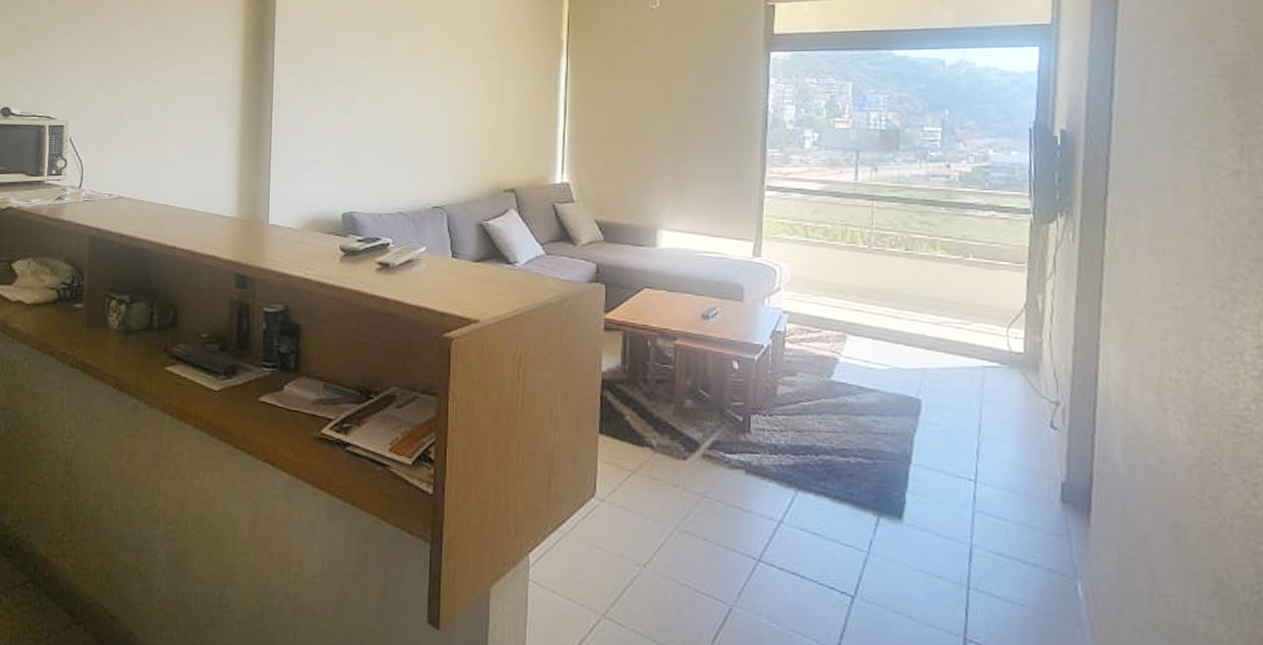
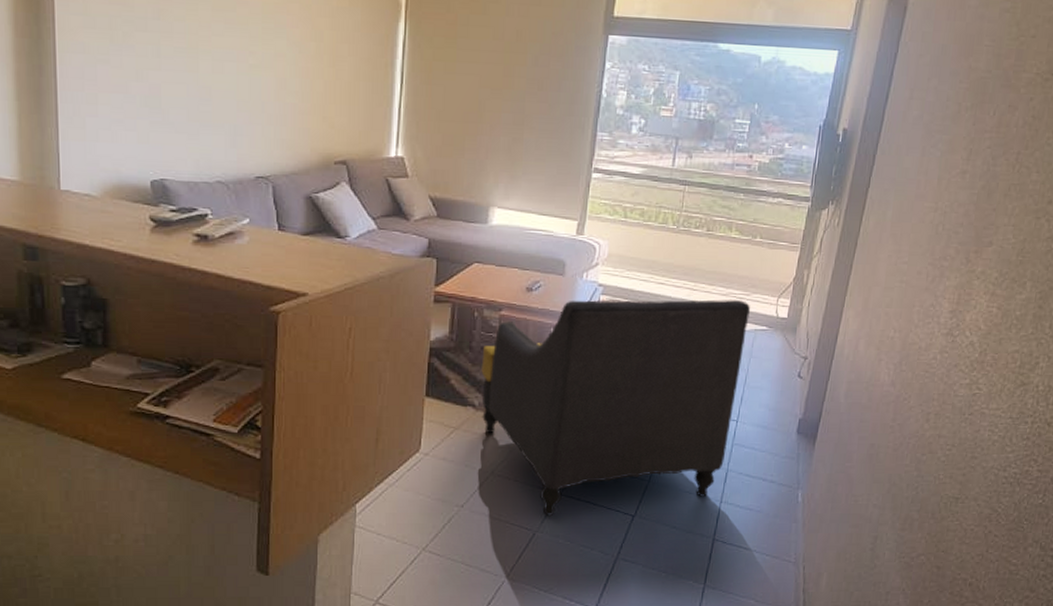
armchair: none [658,328,973,587] -> present [481,299,750,516]

